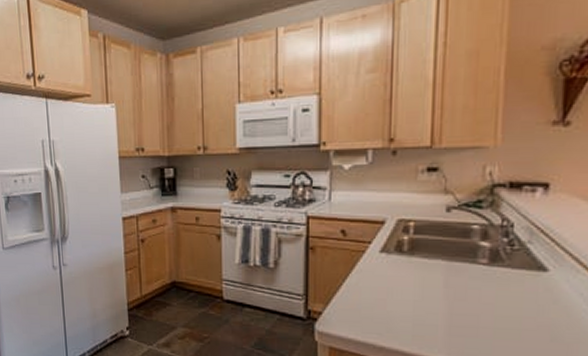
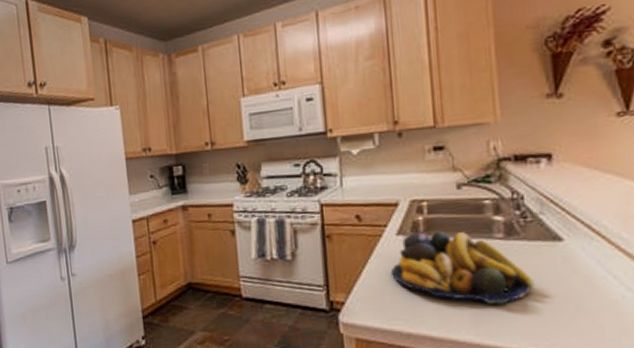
fruit bowl: none [371,251,512,328] -> present [391,231,534,305]

